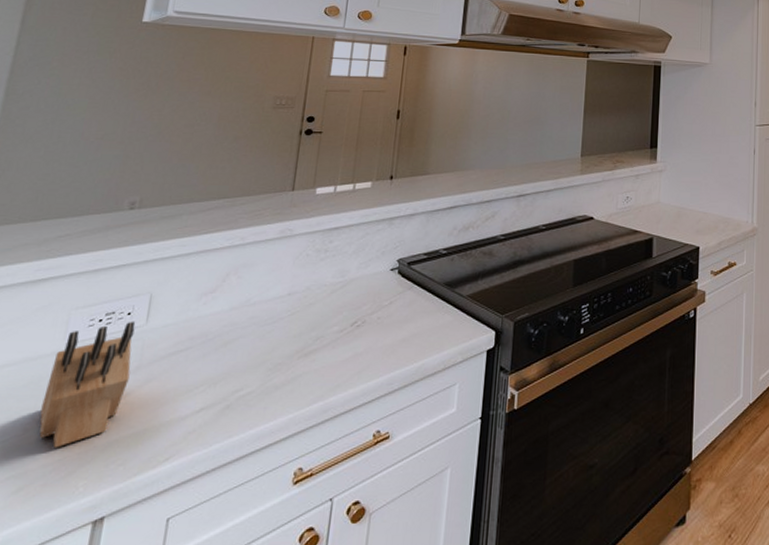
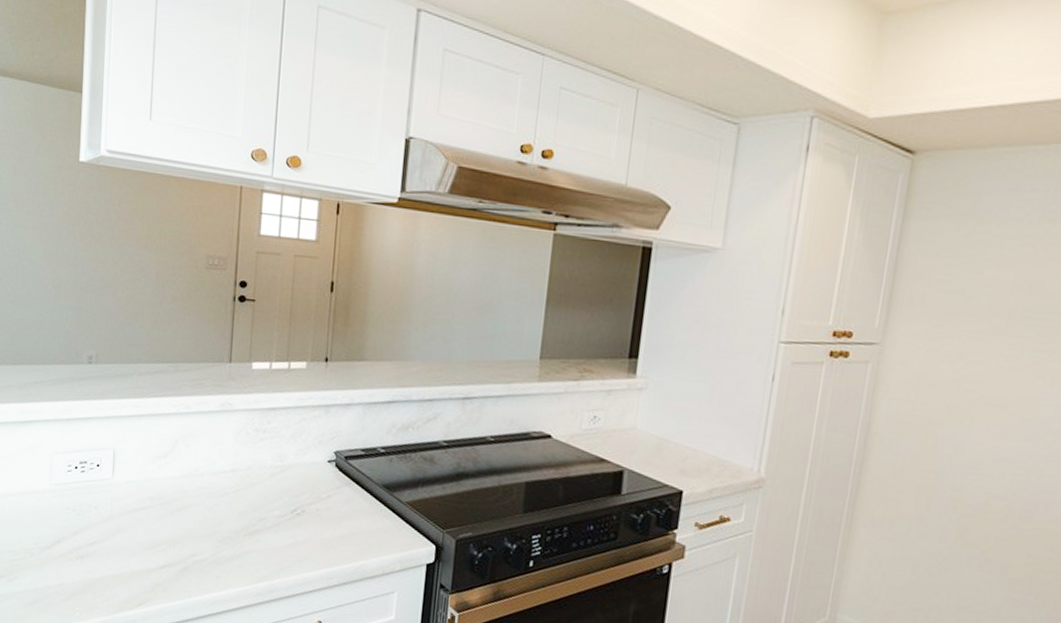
knife block: present [39,321,136,448] -> none [40,472,104,575]

